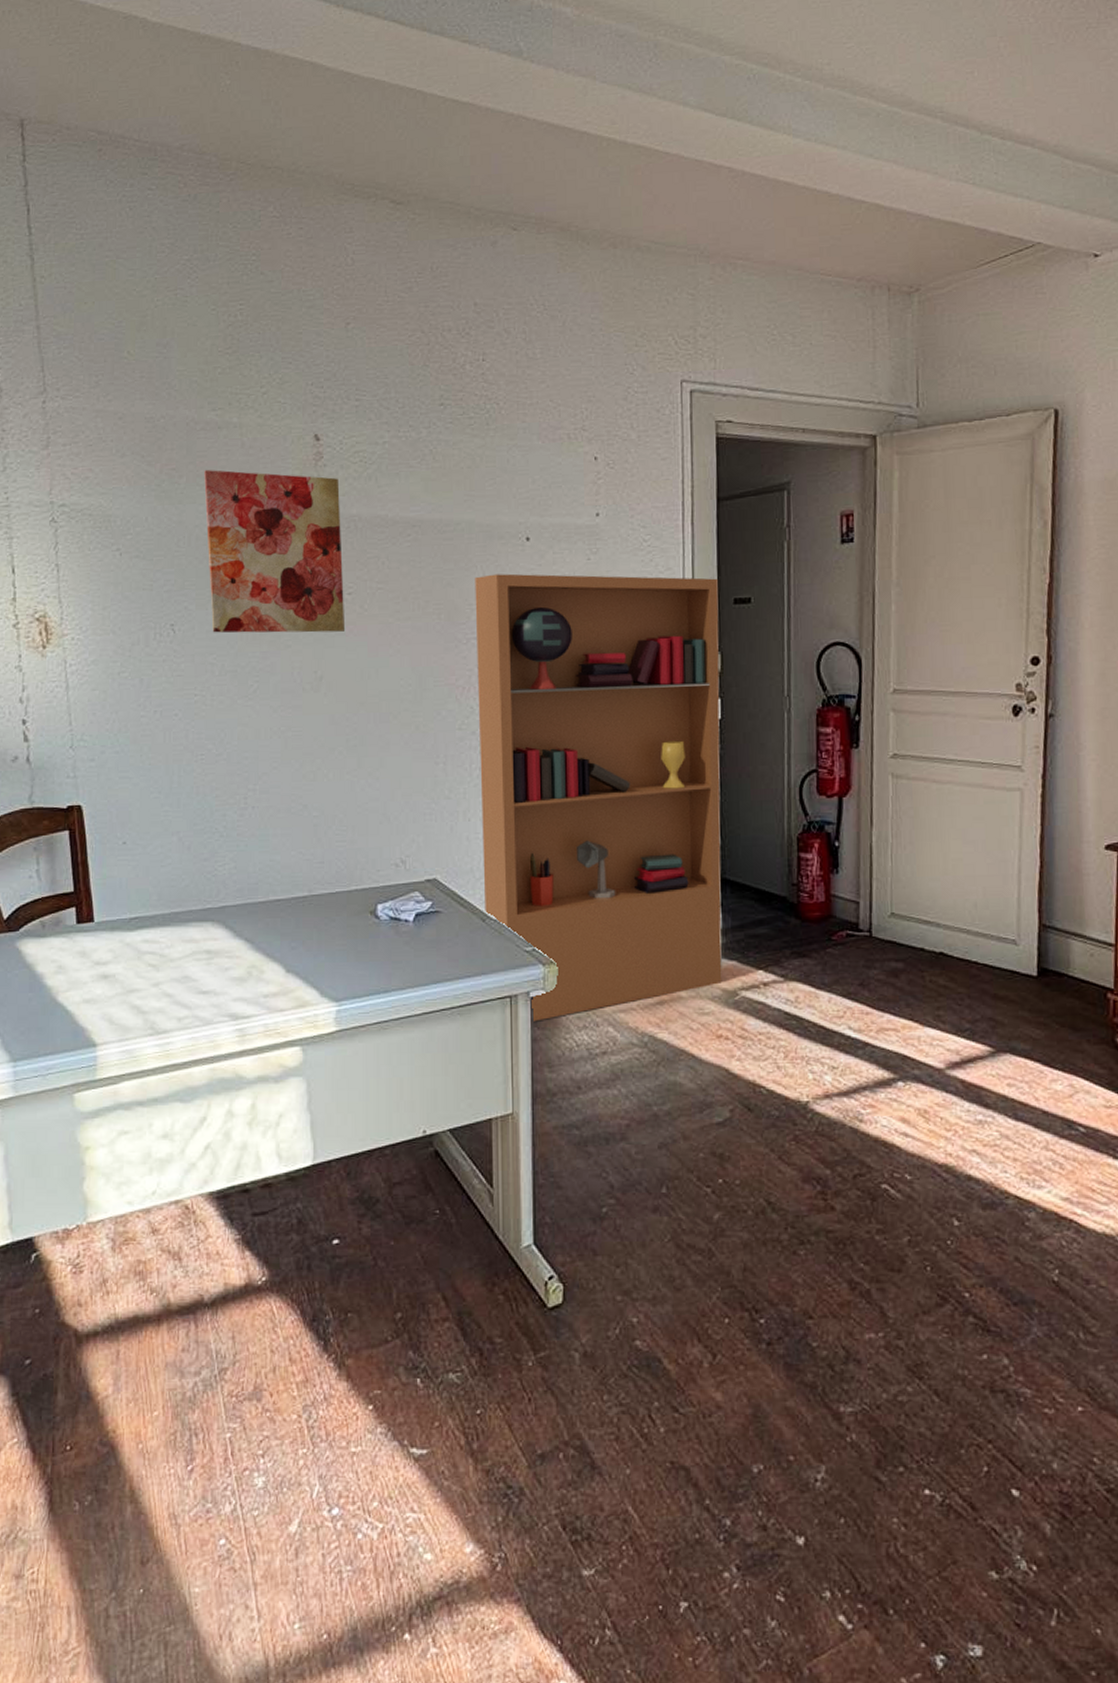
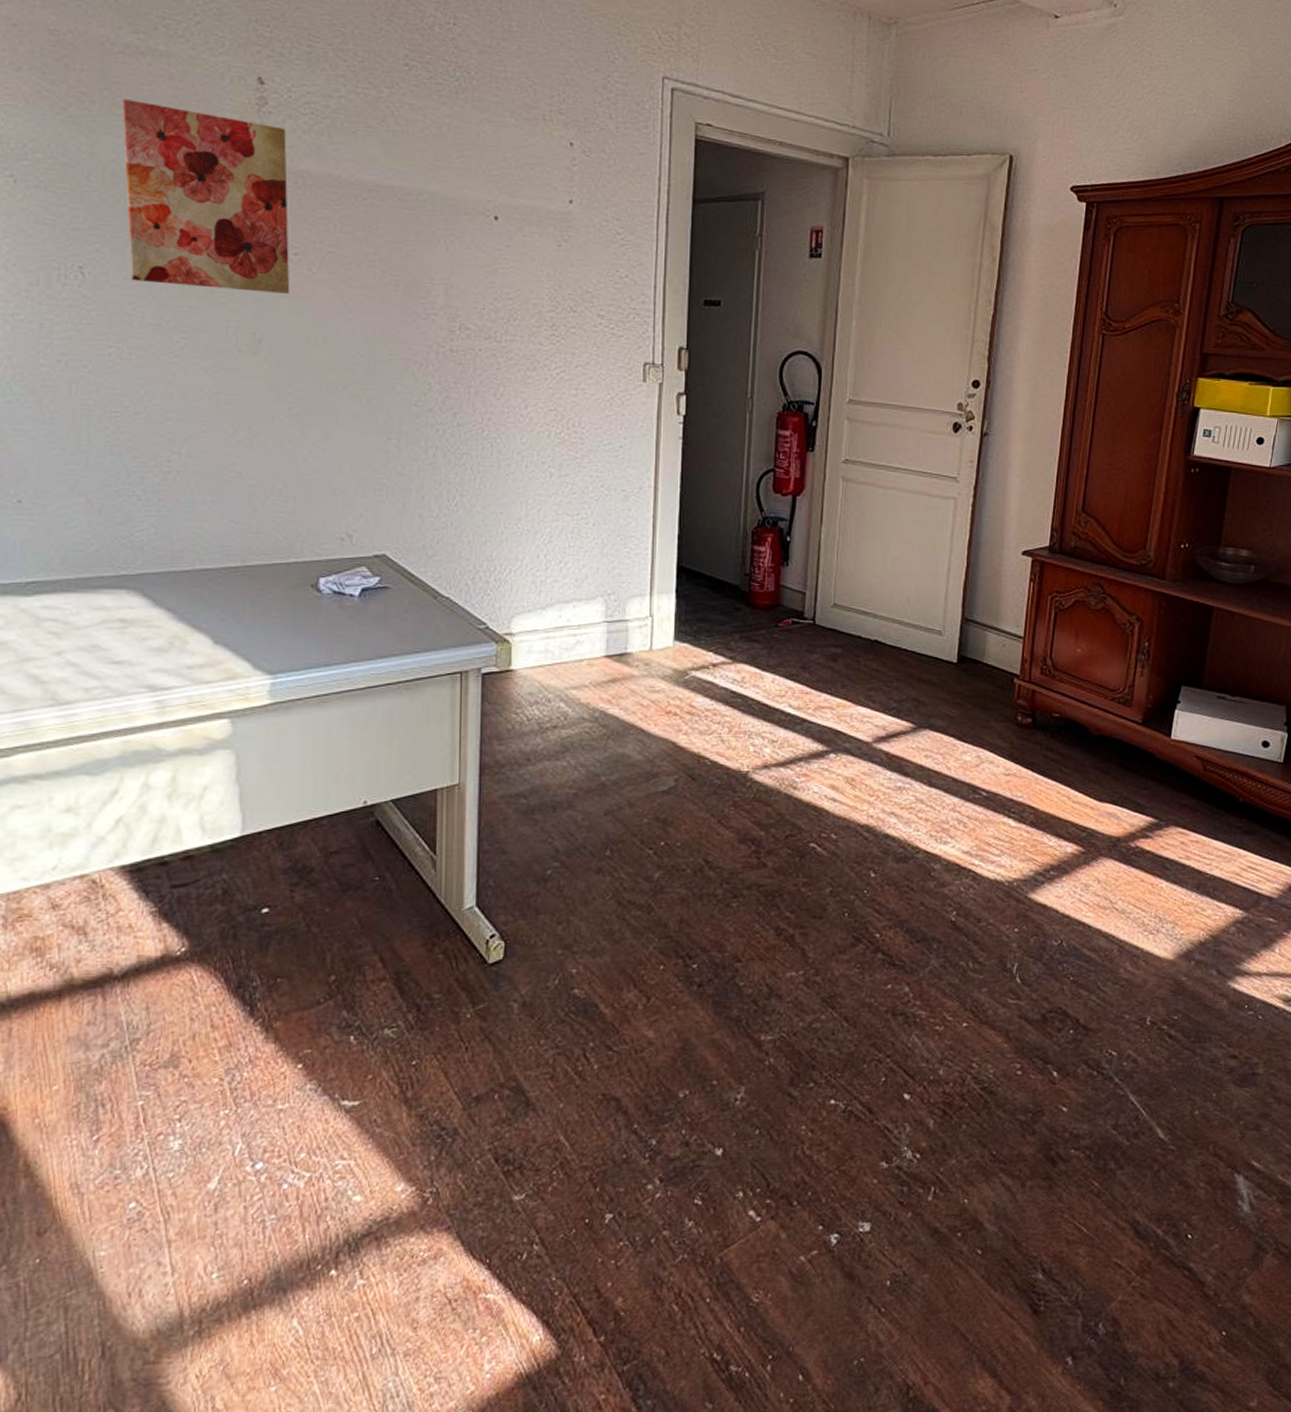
bookcase: present [475,573,722,1022] -> none [436,250,689,697]

